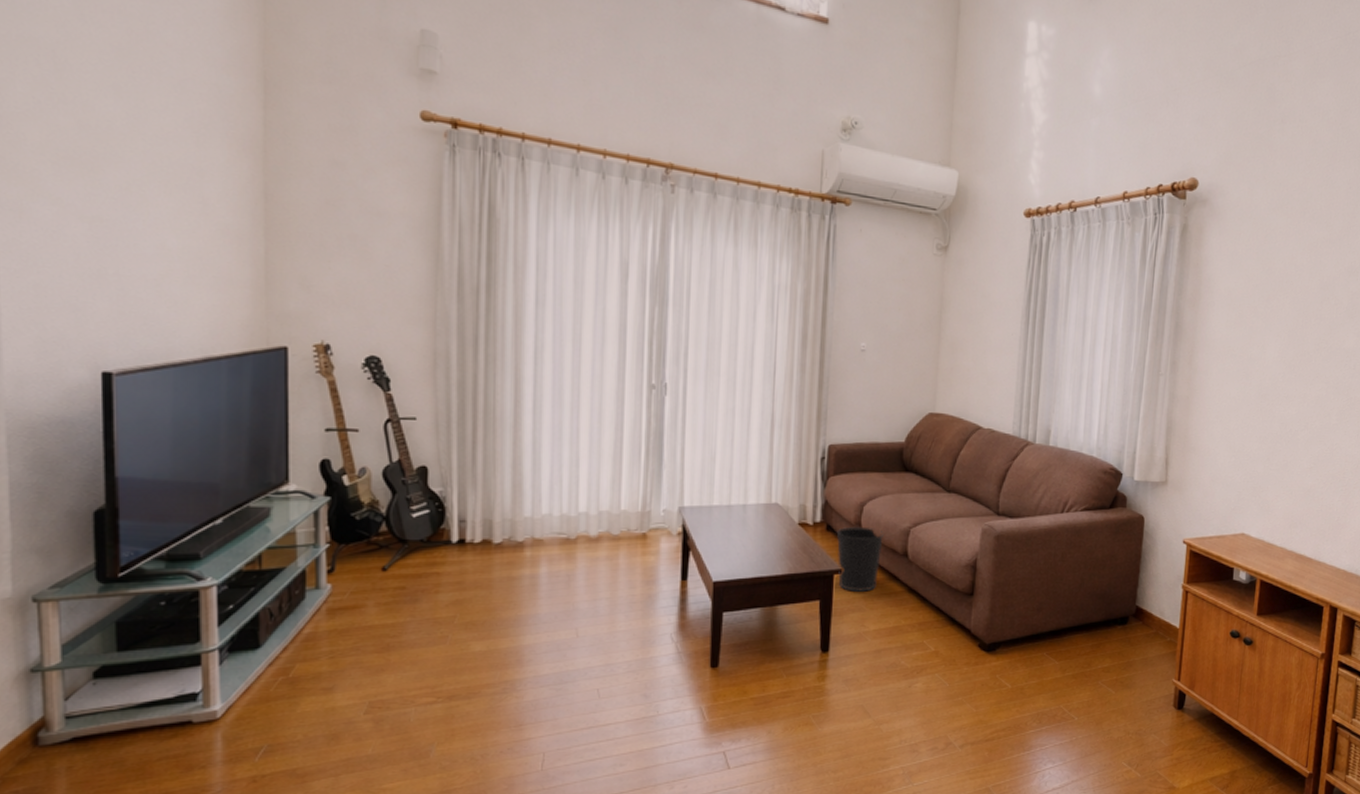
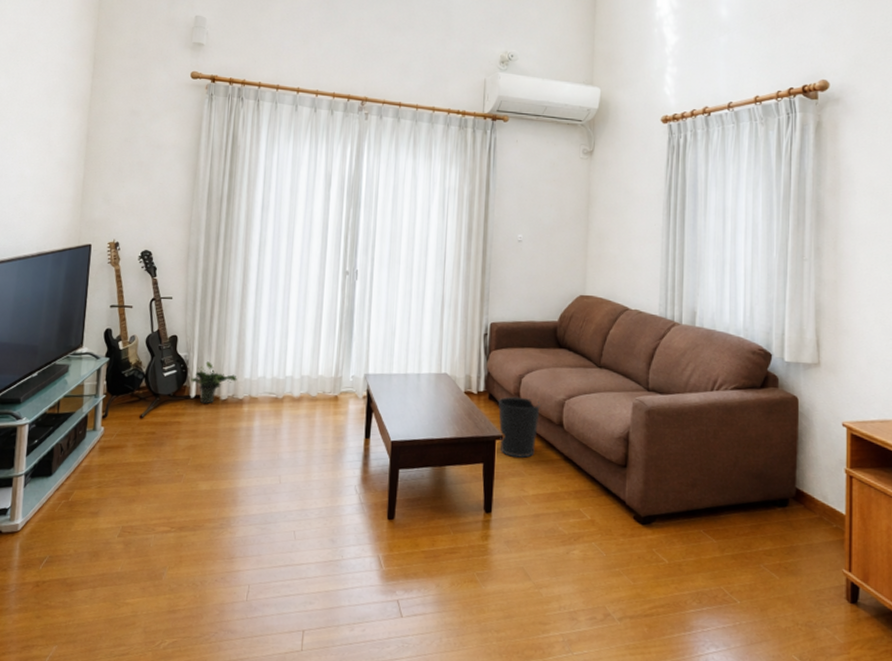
potted plant: none [451,498,514,549] -> present [191,361,237,404]

